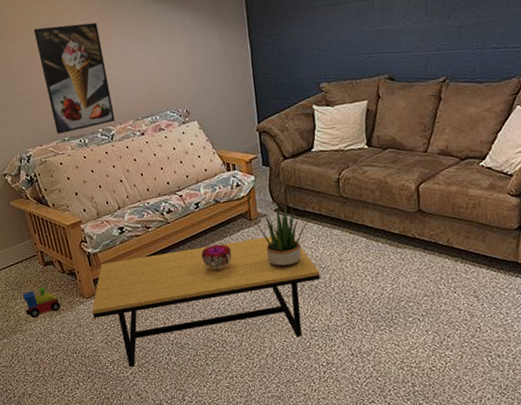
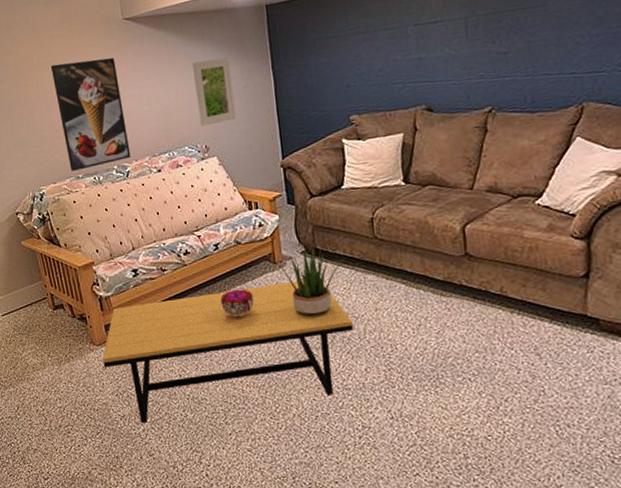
toy train: present [22,287,61,318] -> none [30,332,71,365]
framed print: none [173,25,215,92] -> present [193,57,236,127]

